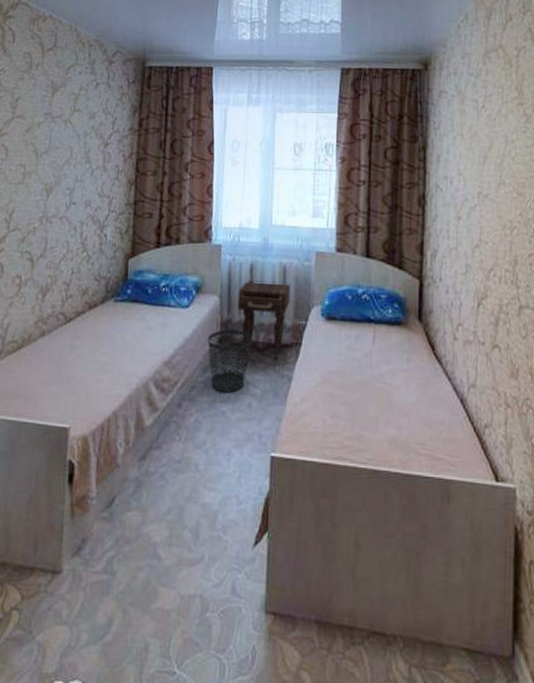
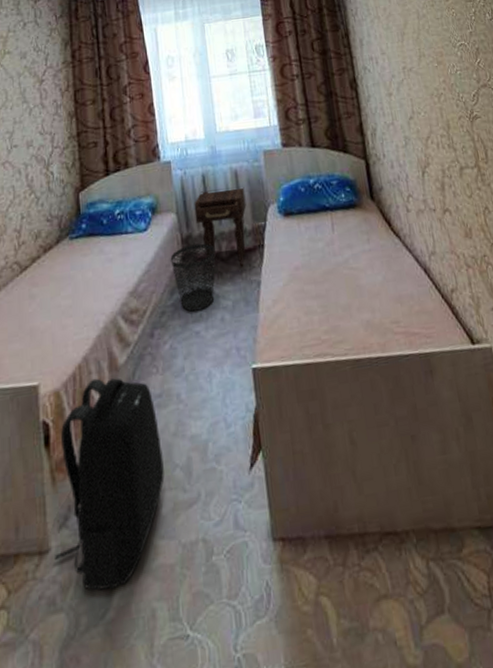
backpack: none [64,433,175,618] -> present [53,377,165,591]

